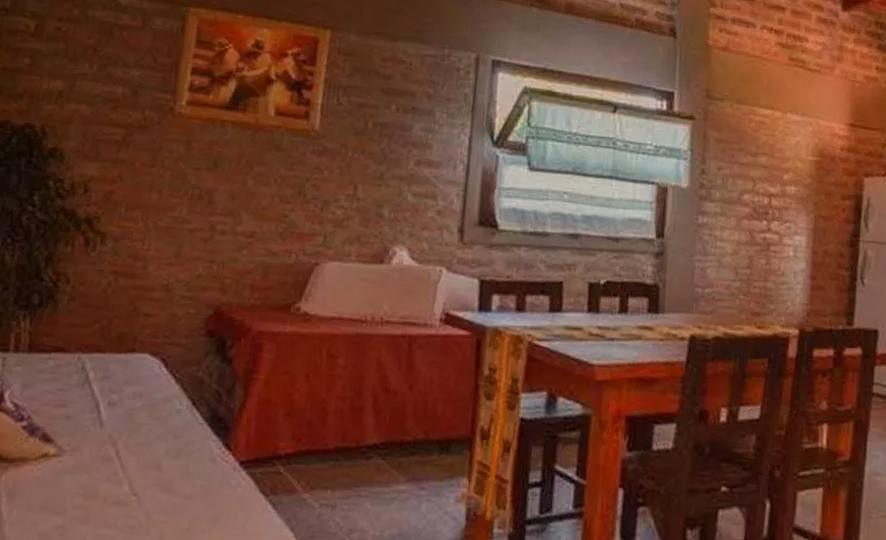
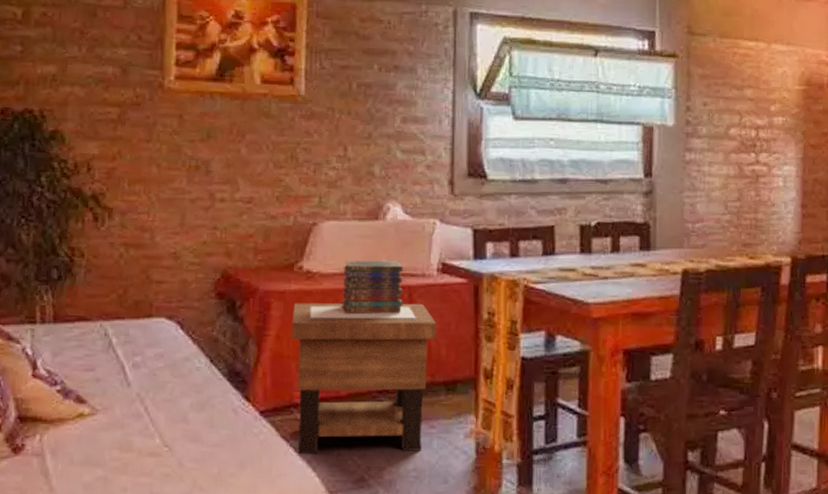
side table: none [277,346,435,515] -> present [291,303,437,455]
book stack: none [336,305,406,364] -> present [341,260,404,314]

